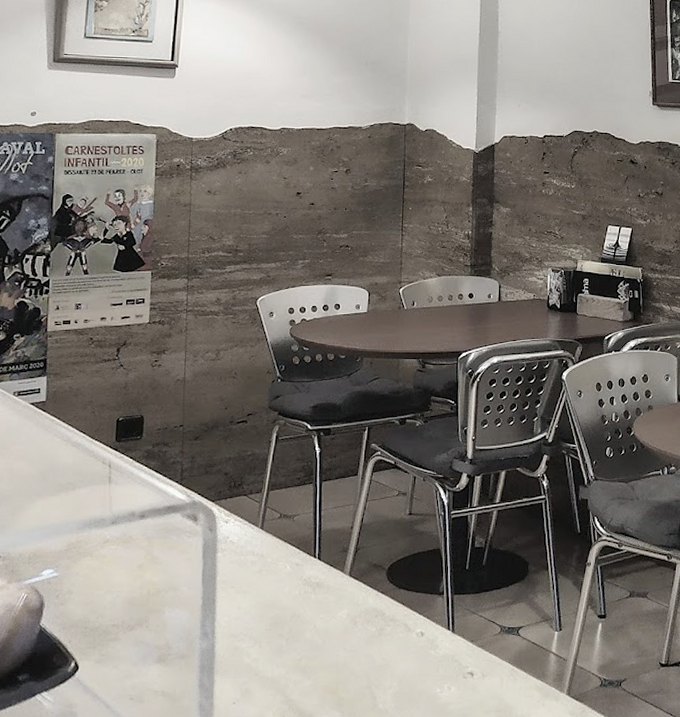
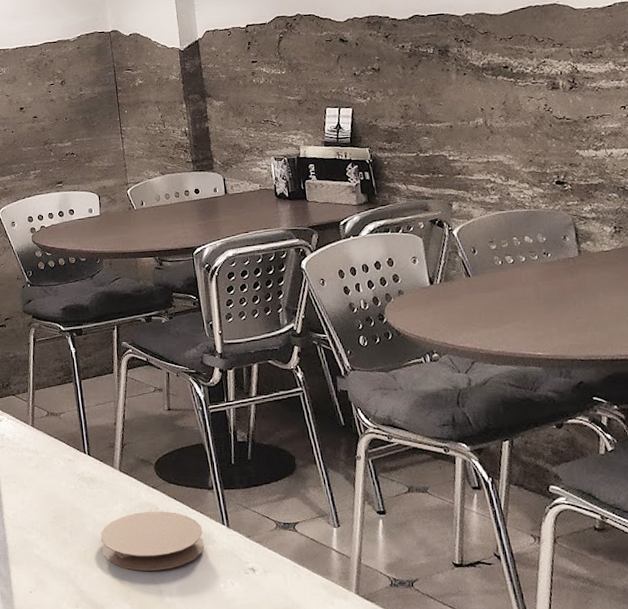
coaster: none [318,616,427,678] -> present [100,511,204,571]

